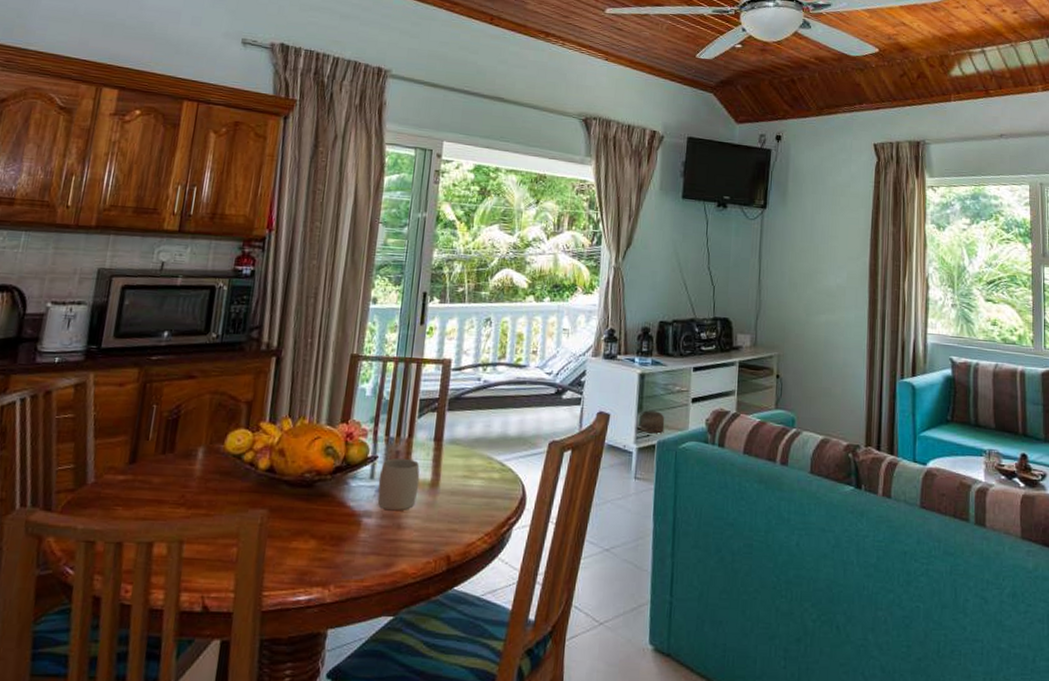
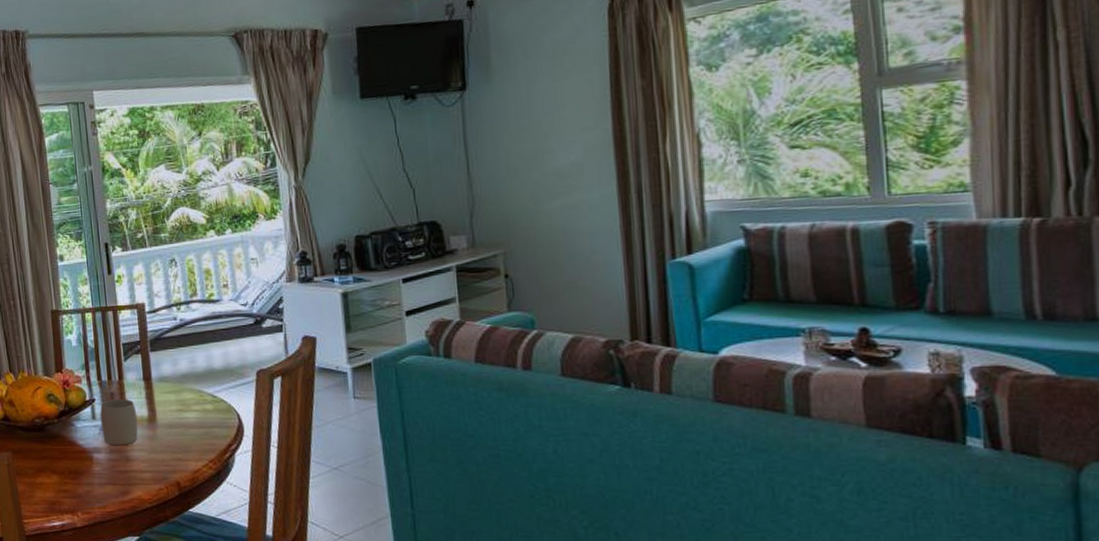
decorative box: present [640,410,665,434] -> none [350,329,379,352]

